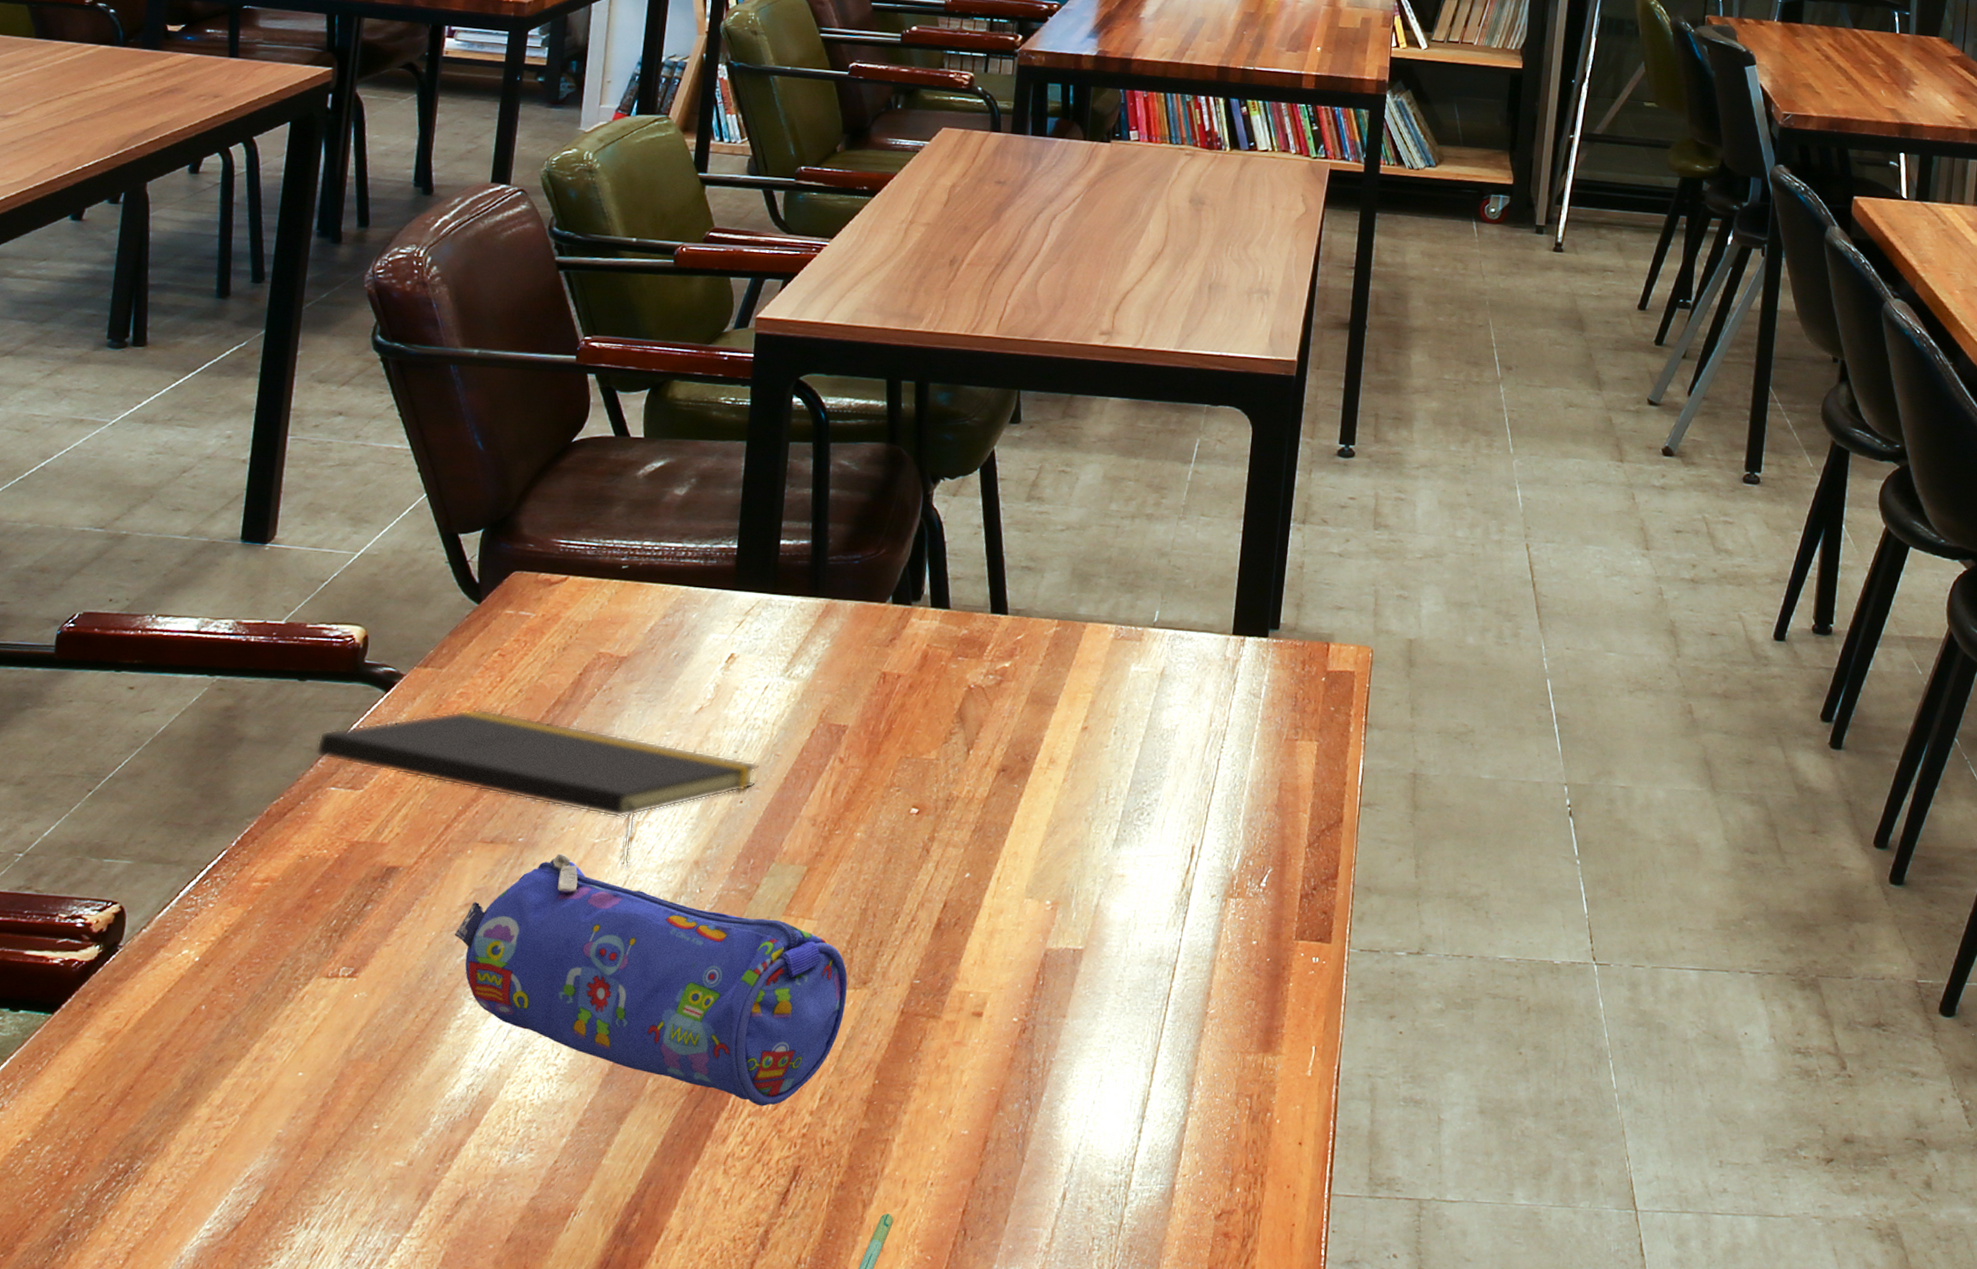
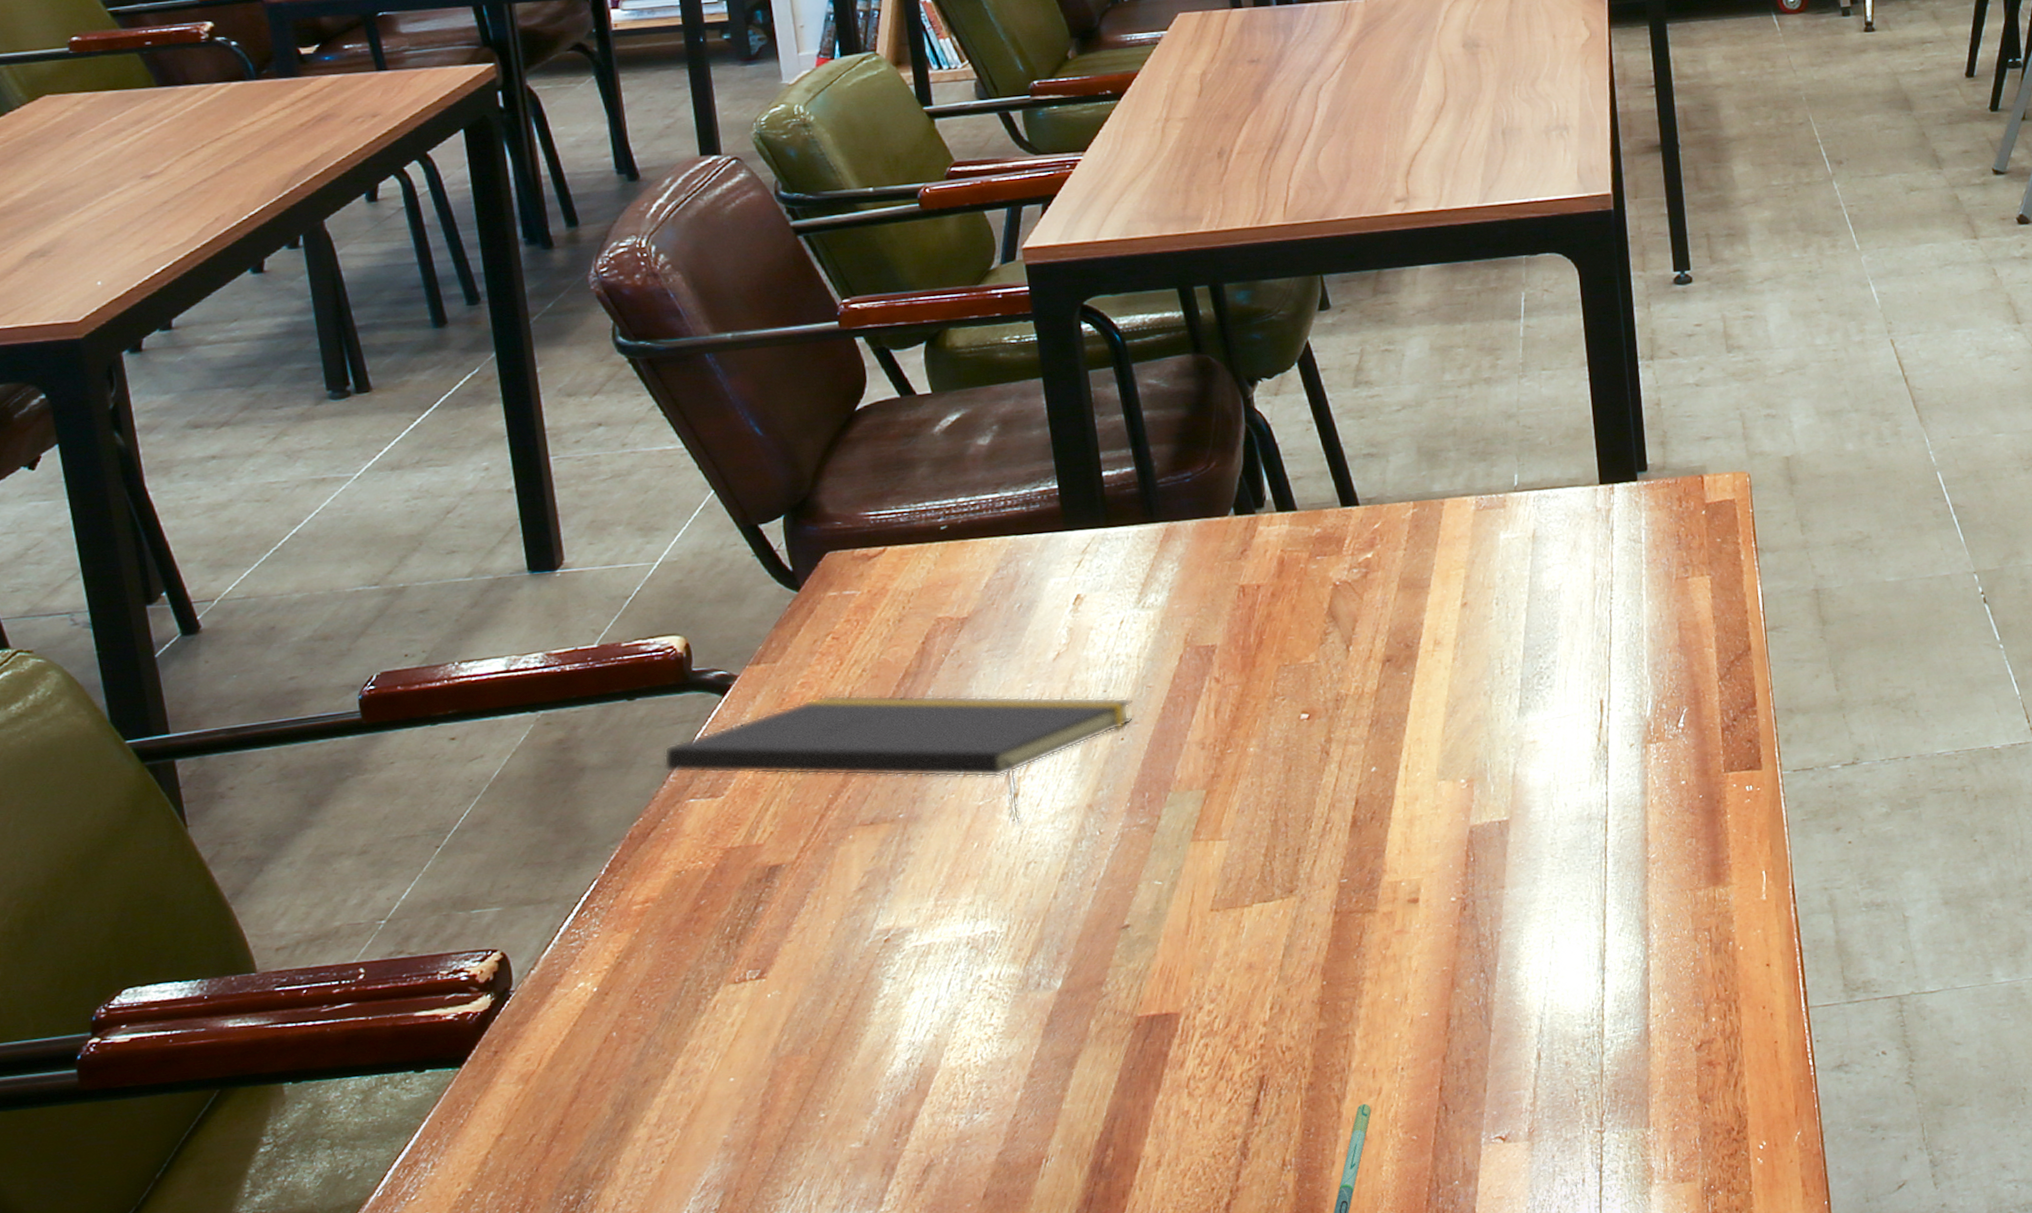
pencil case: present [454,853,848,1106] -> none [855,822,1277,1027]

